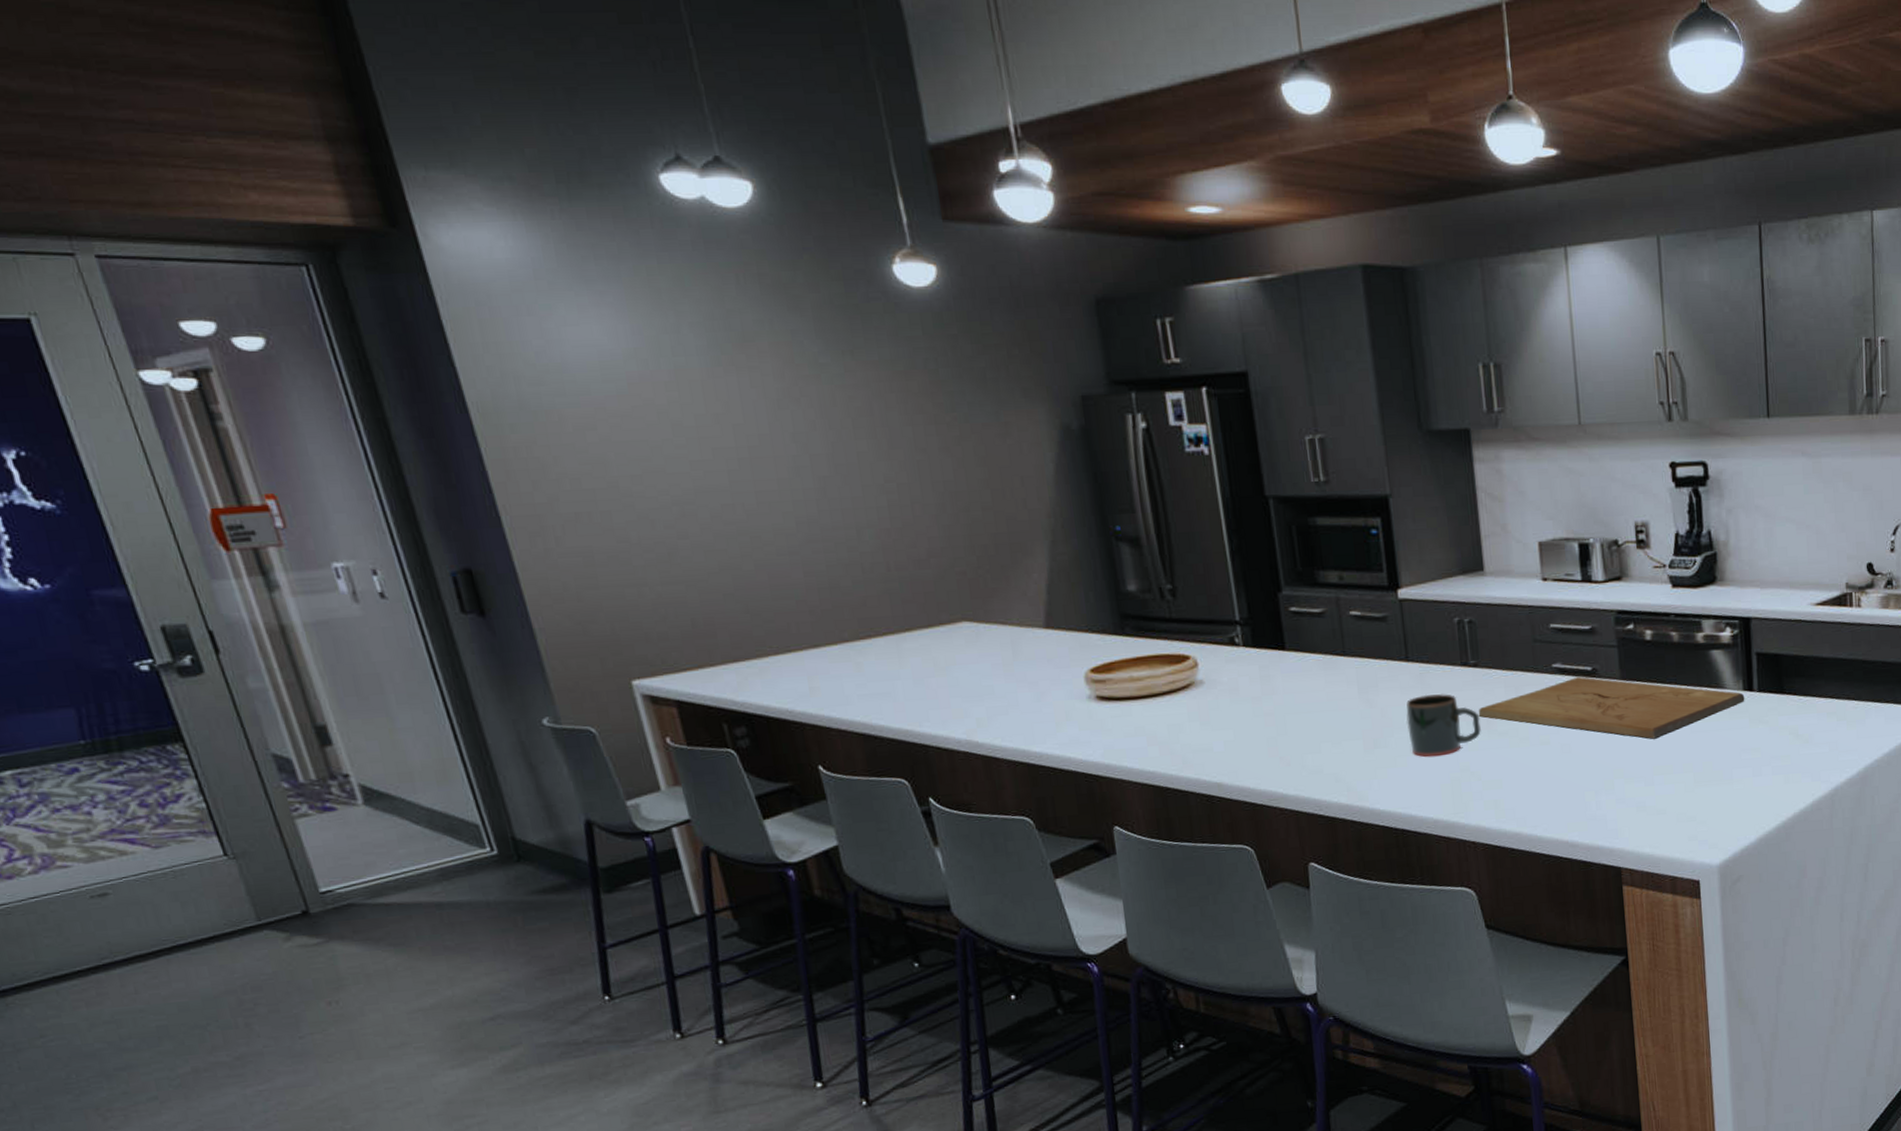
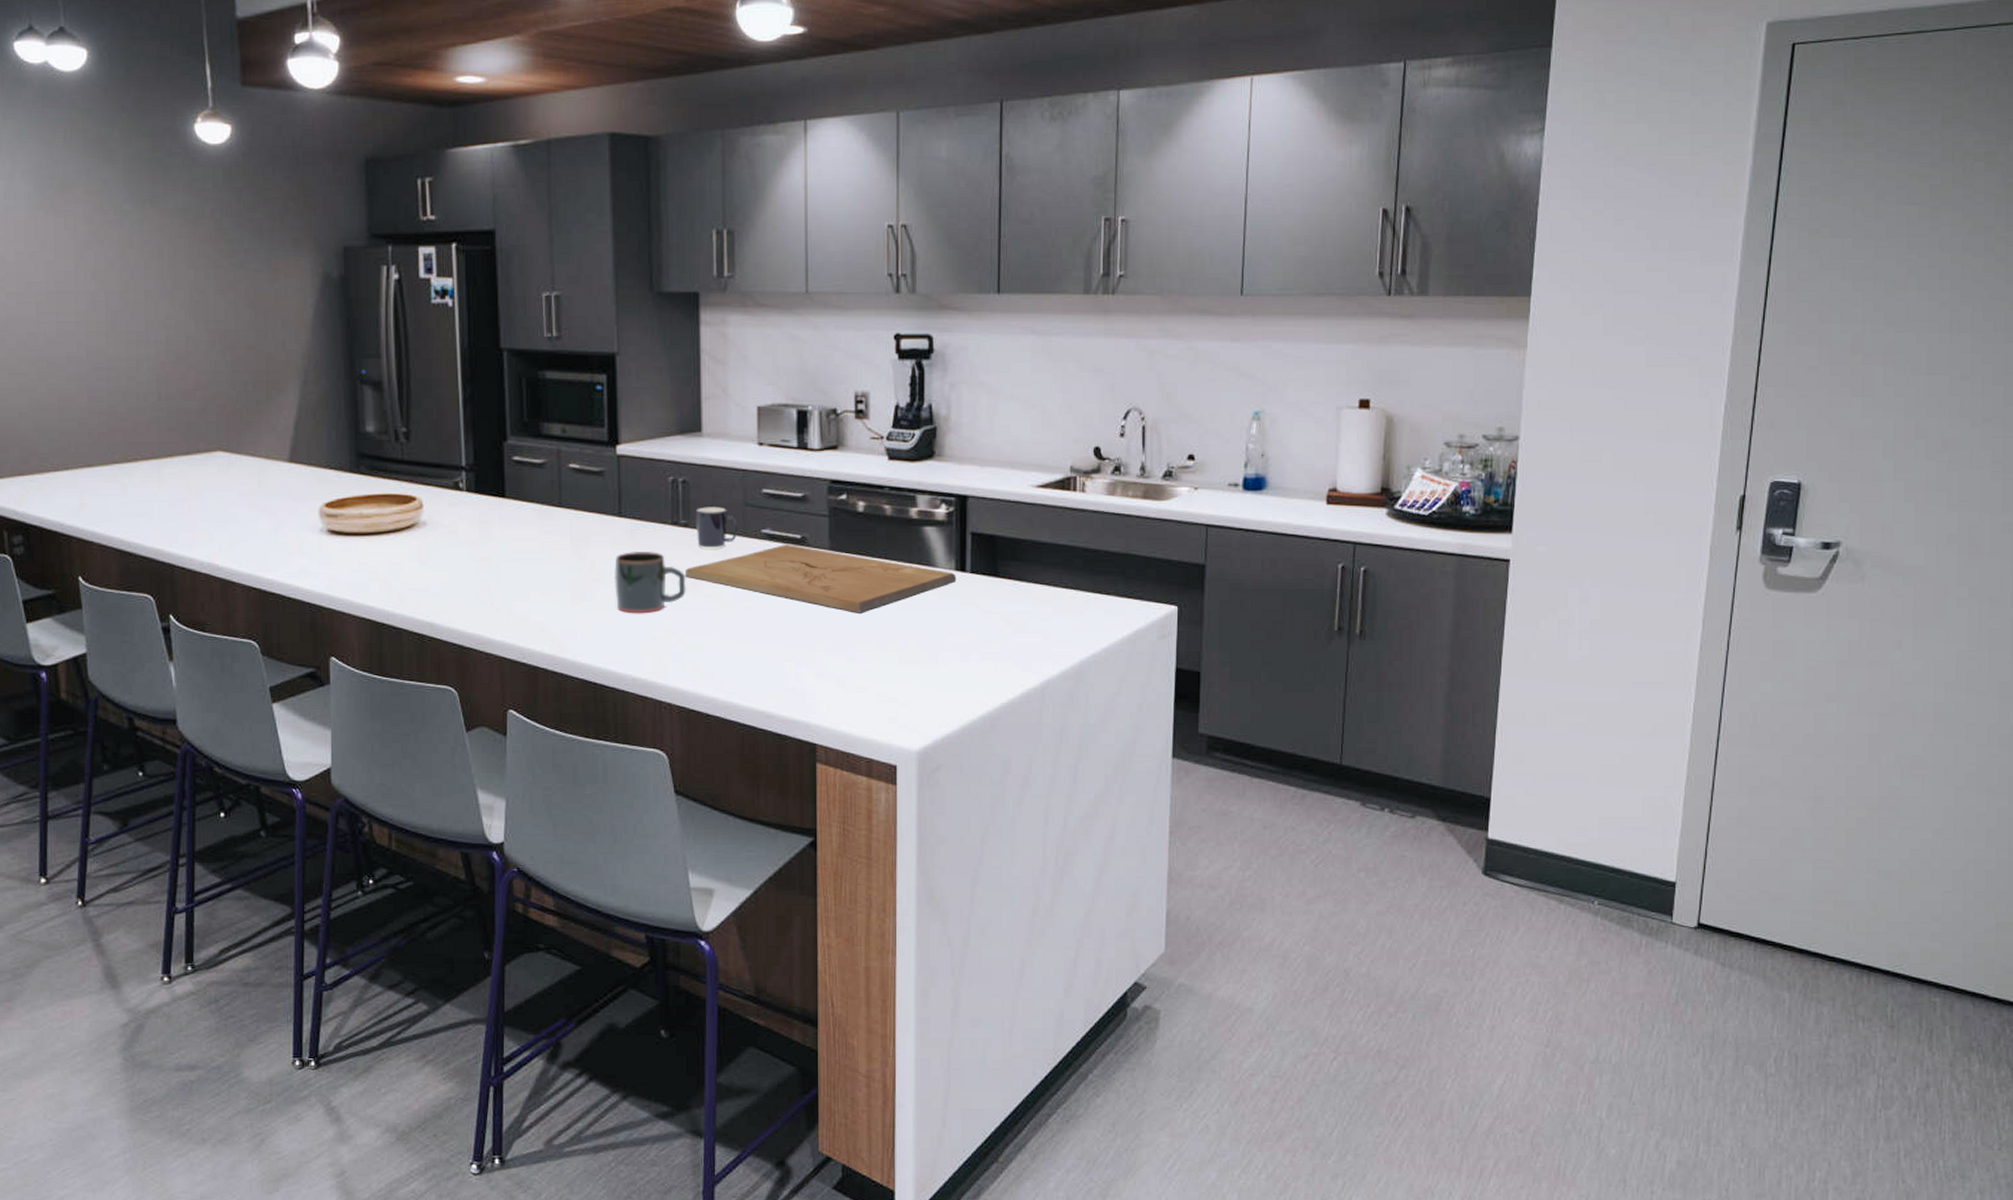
mug: none [1484,644,1529,689] -> present [695,507,738,550]

